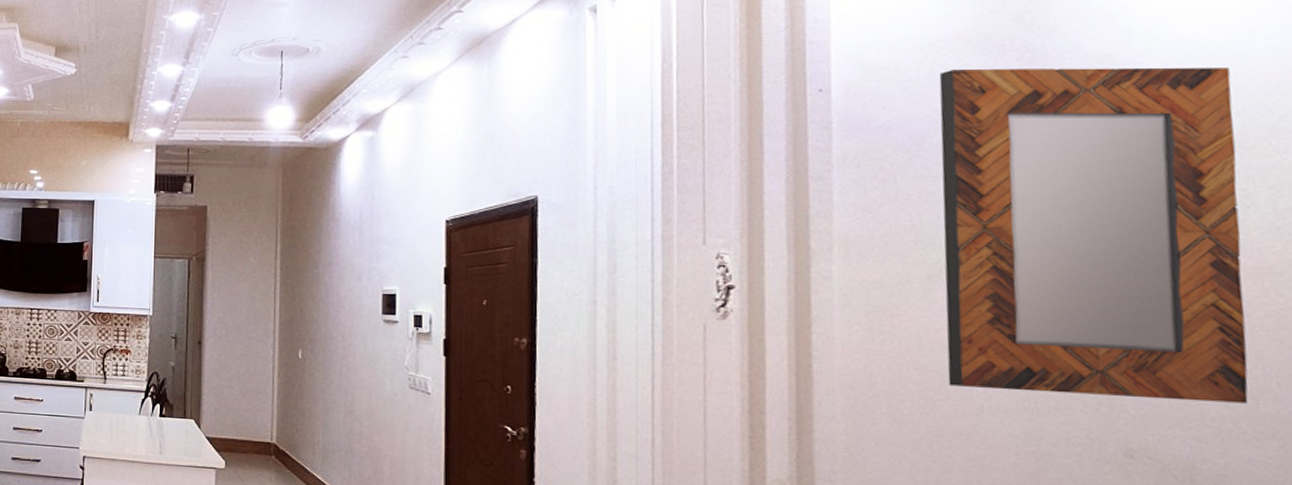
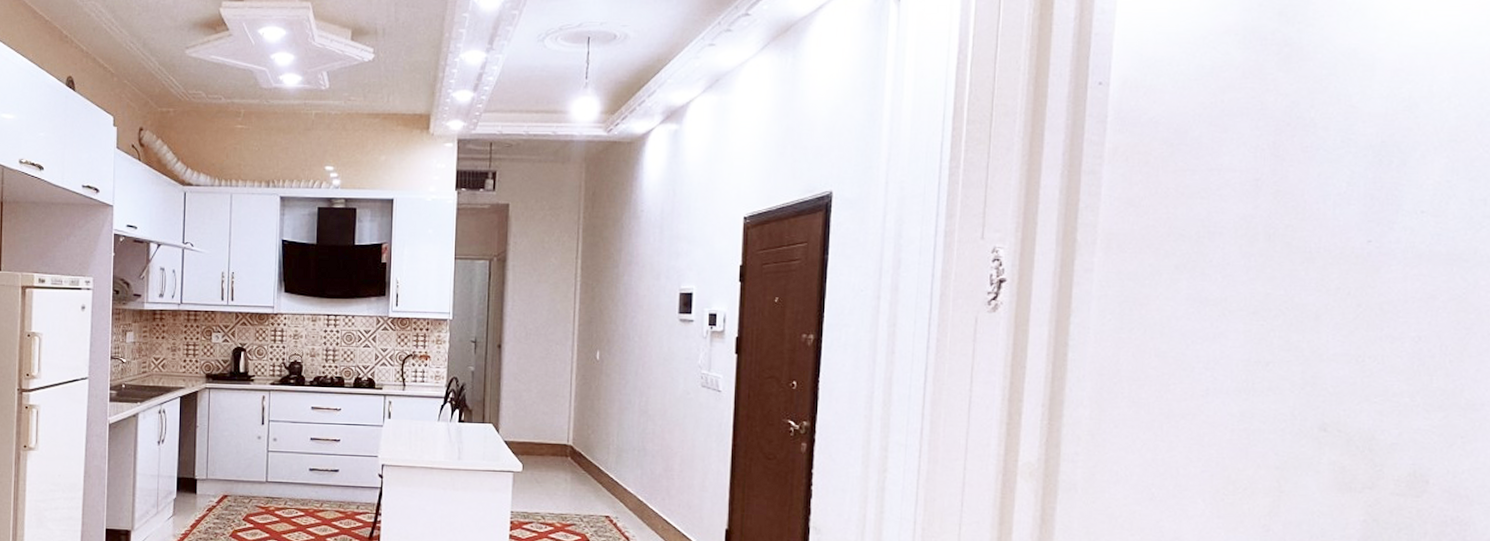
home mirror: present [939,67,1249,404] -> none [1182,62,1453,379]

